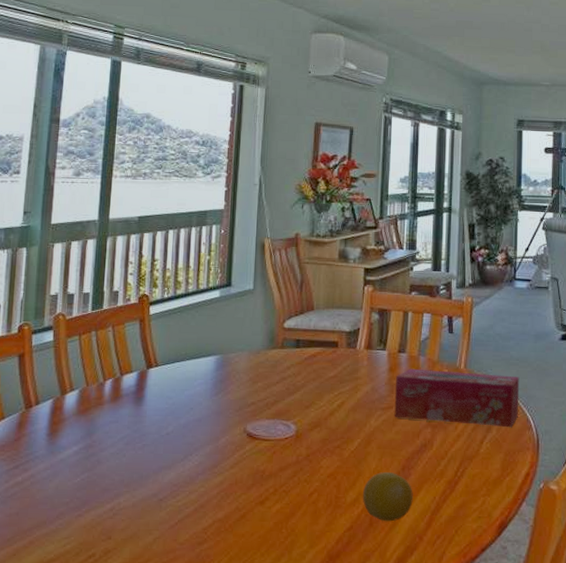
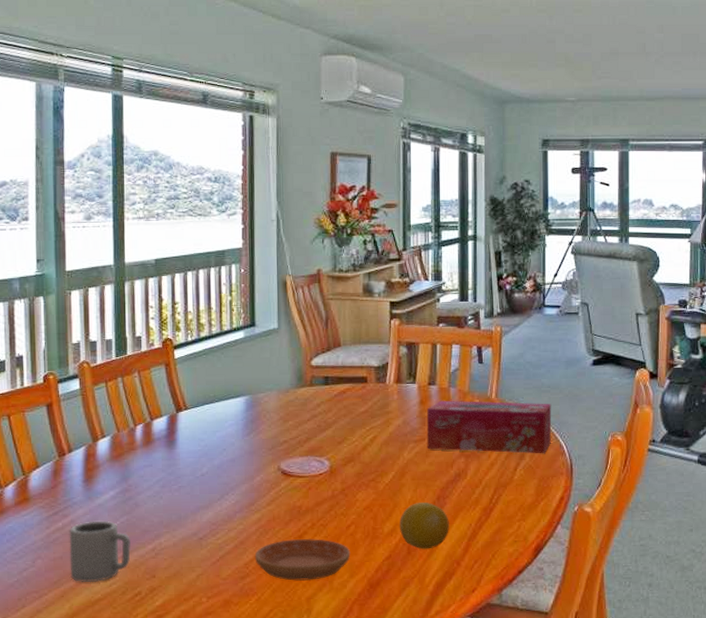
cup: none [24,476,89,542] -> present [69,521,131,583]
saucer: none [214,504,312,549] -> present [254,538,351,581]

